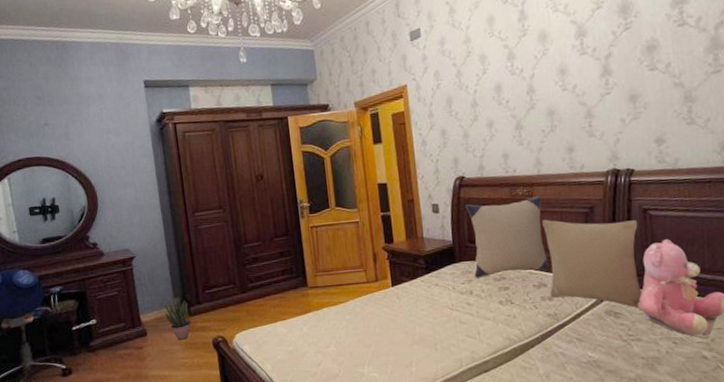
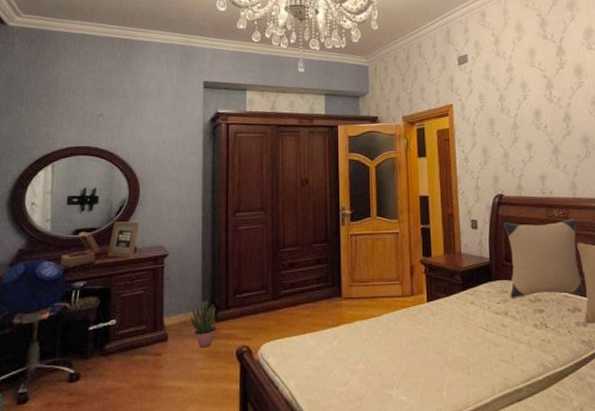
jewelry box: none [33,240,70,275] -> present [60,231,101,268]
picture frame: none [77,227,103,263] -> present [108,221,140,259]

